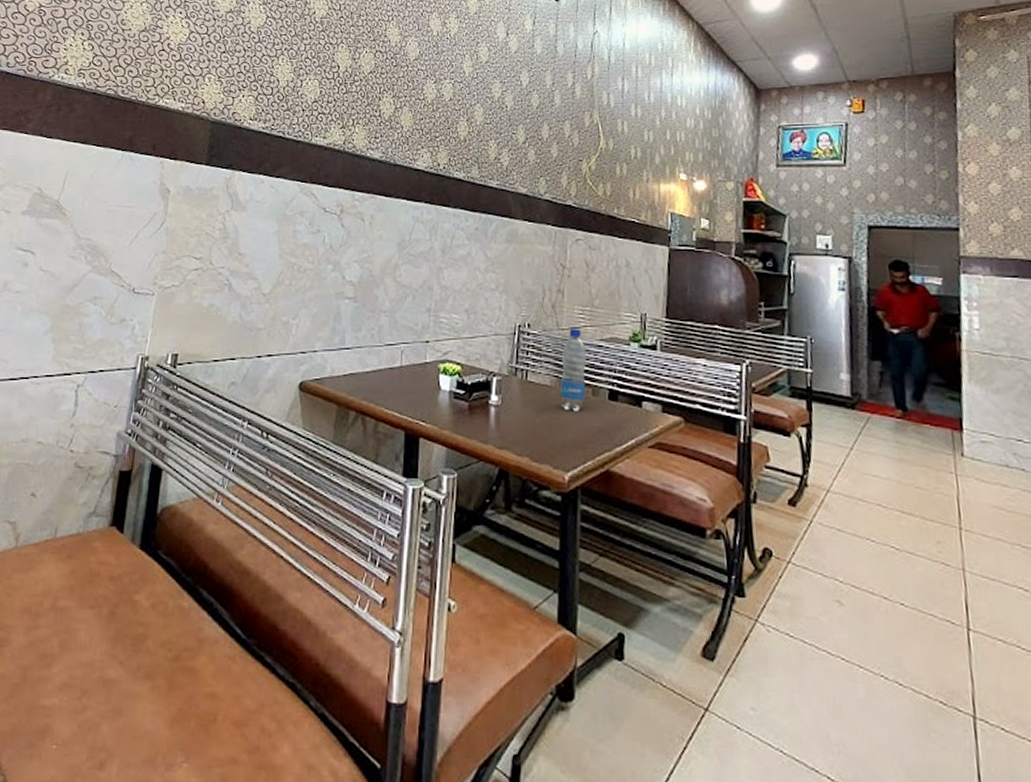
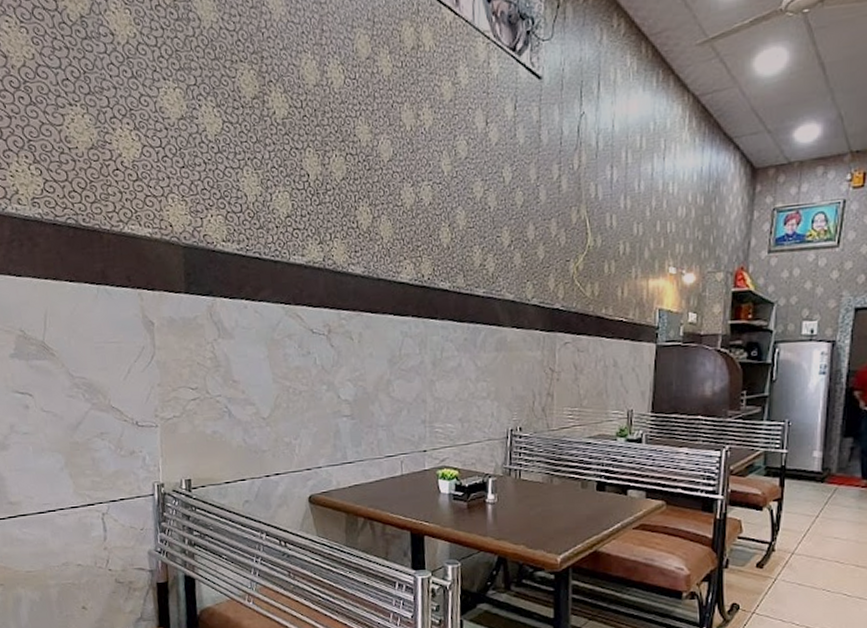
bottle: present [559,329,587,412] -> none [551,428,576,503]

